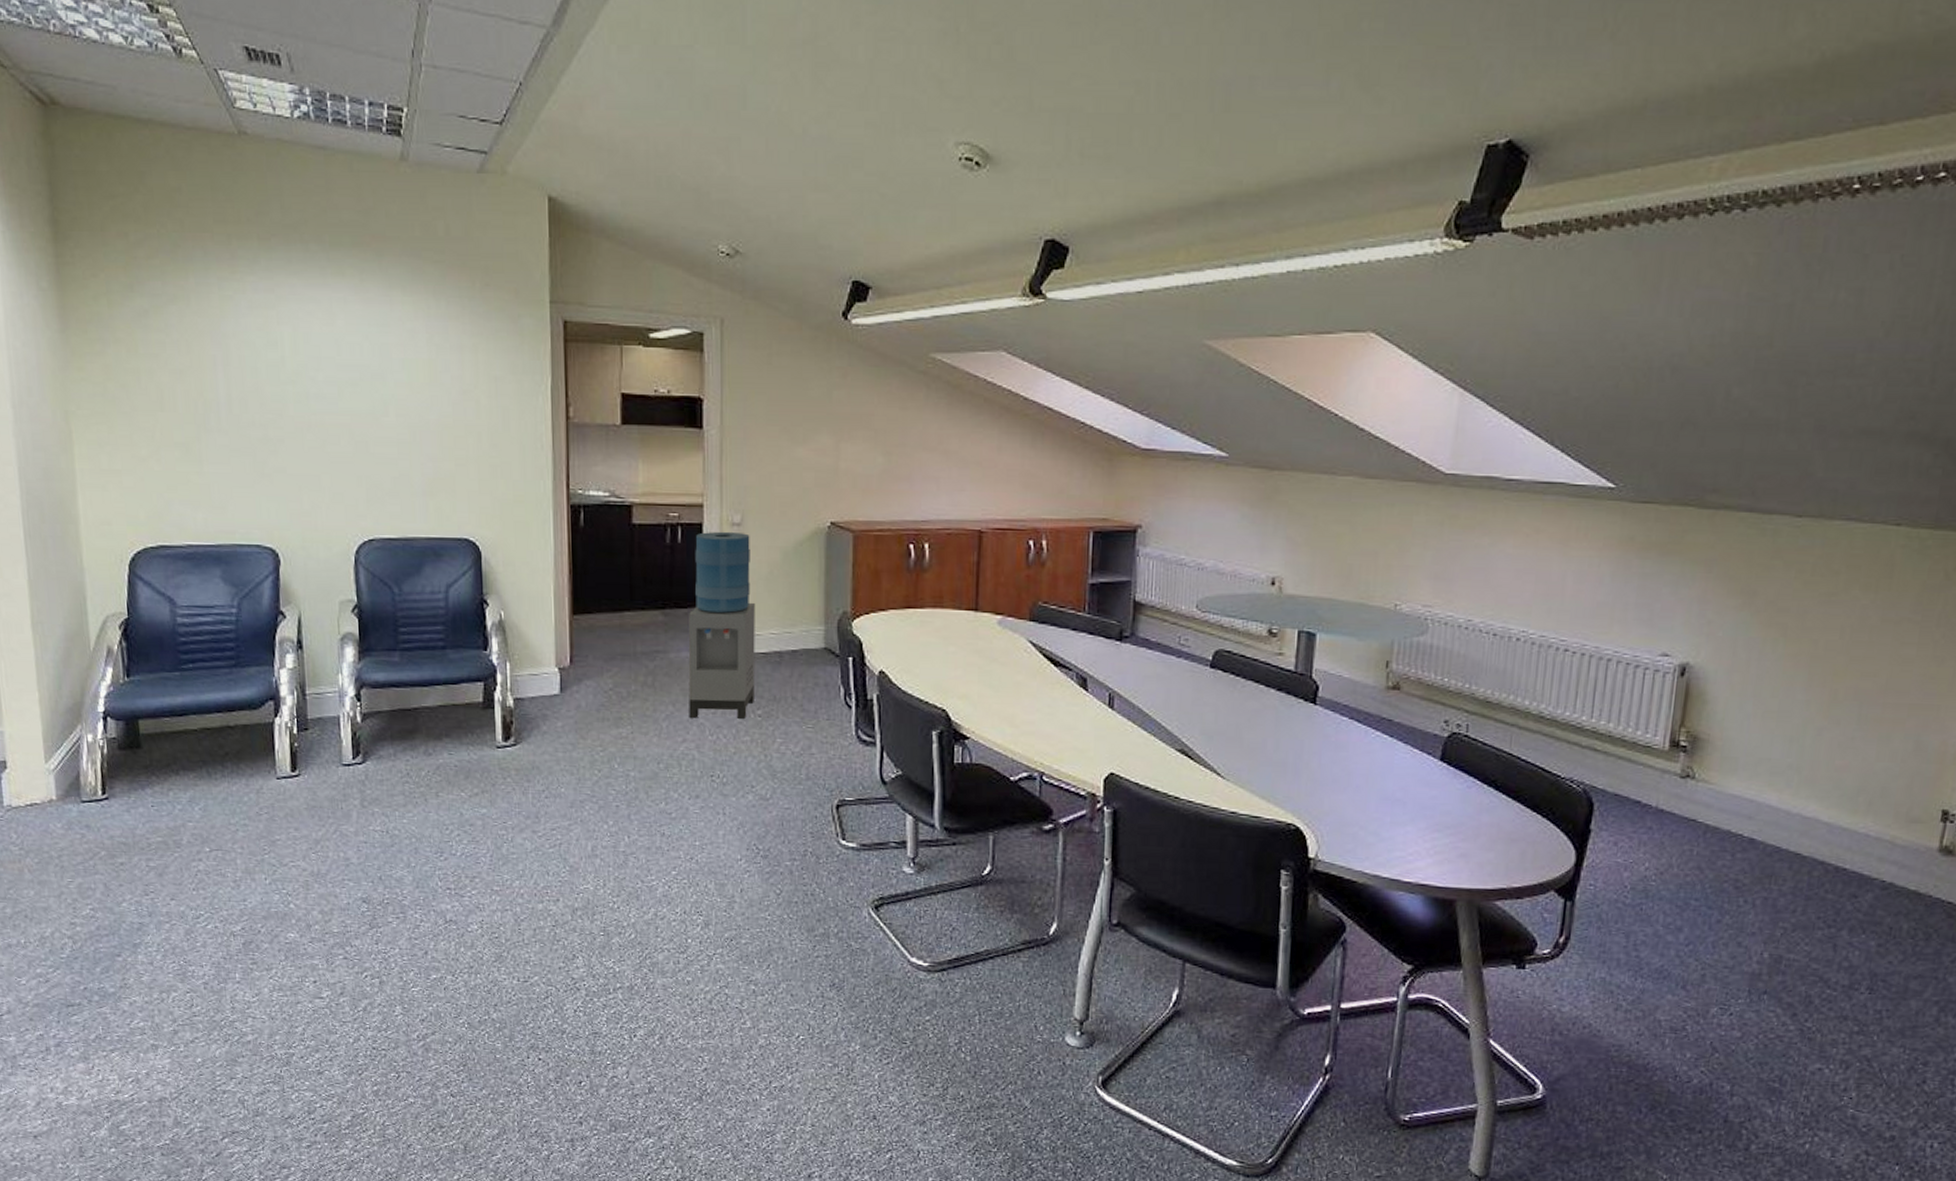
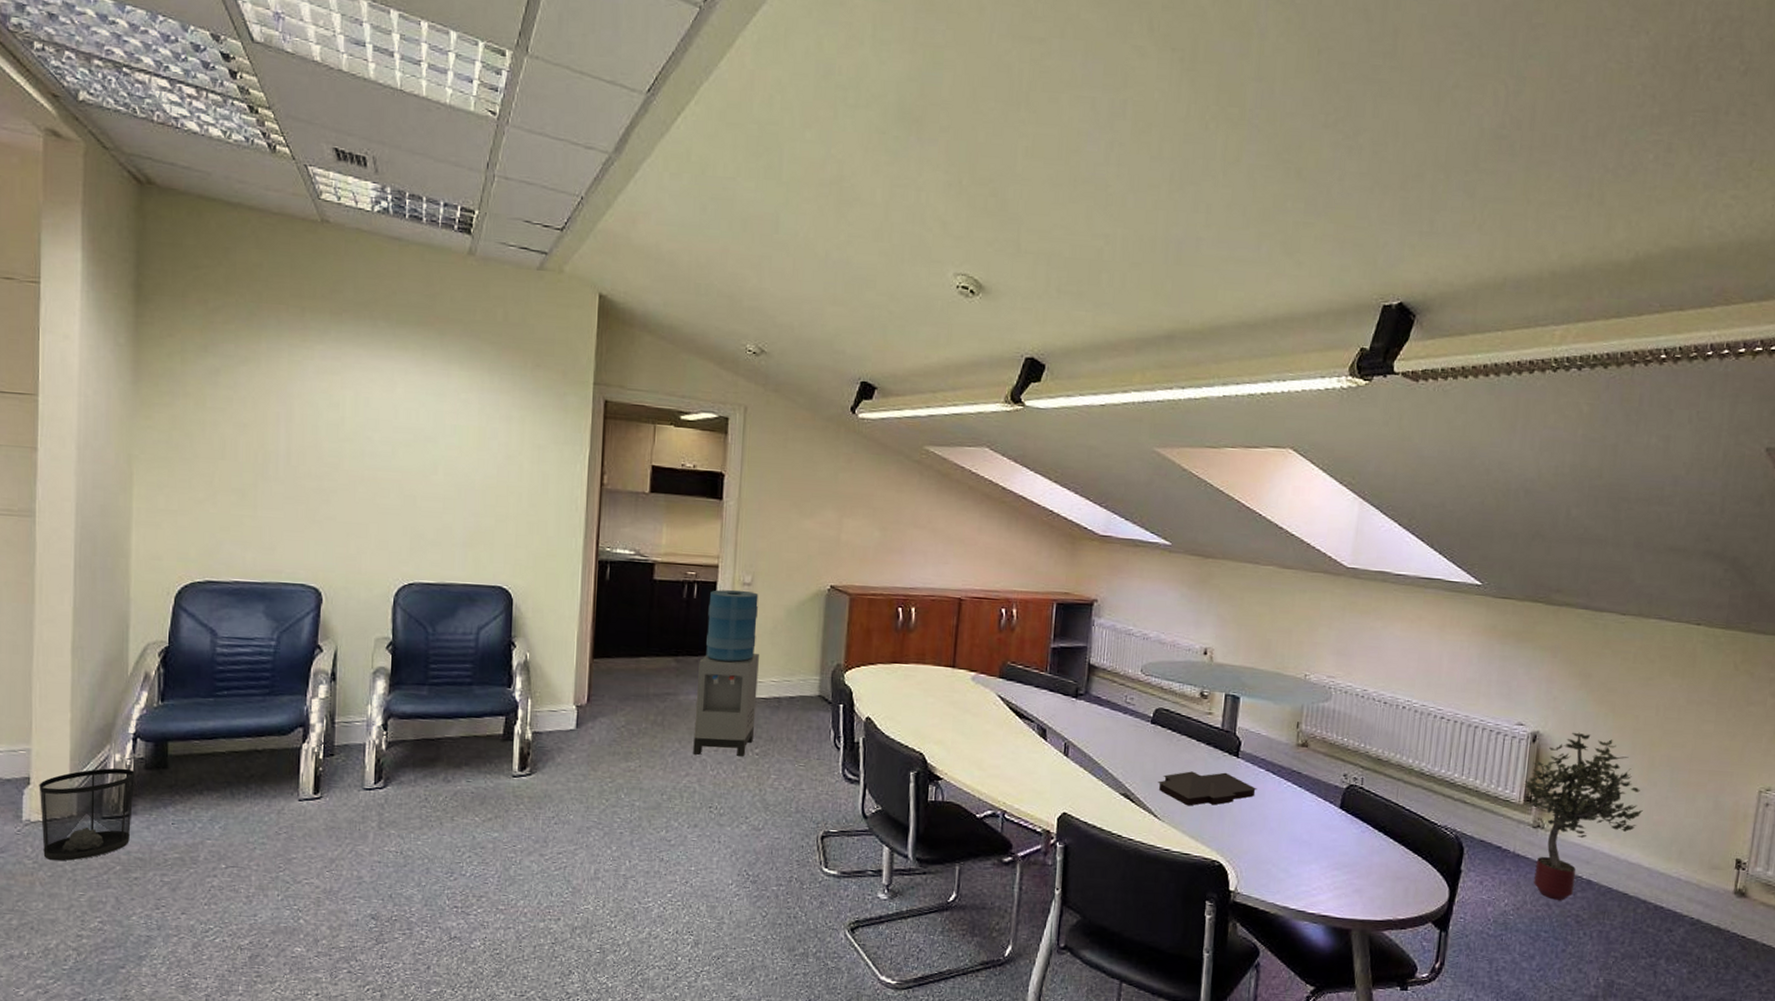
waste bin: none [15,749,111,847] -> present [39,768,136,861]
papers: none [1220,722,1339,762] -> present [1157,771,1257,806]
potted tree: none [1670,662,1822,863] -> present [1524,732,1643,900]

